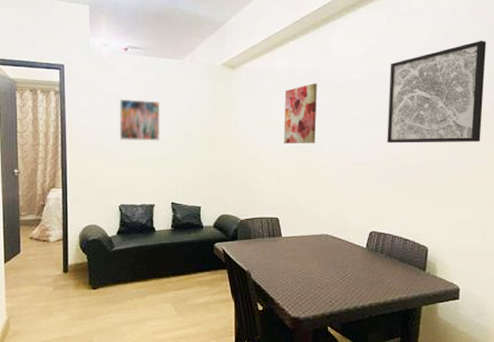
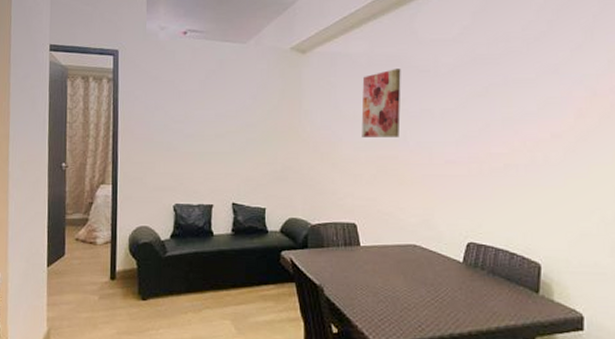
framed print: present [119,98,161,141] -> none [175,86,222,133]
wall art: present [387,40,487,144] -> none [485,17,607,138]

